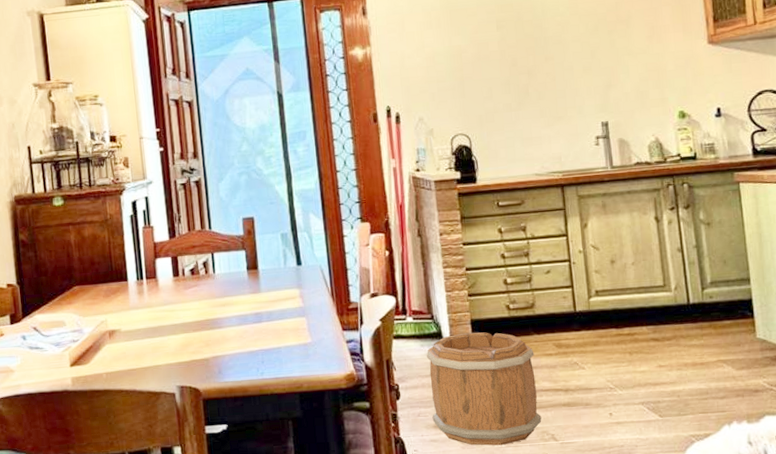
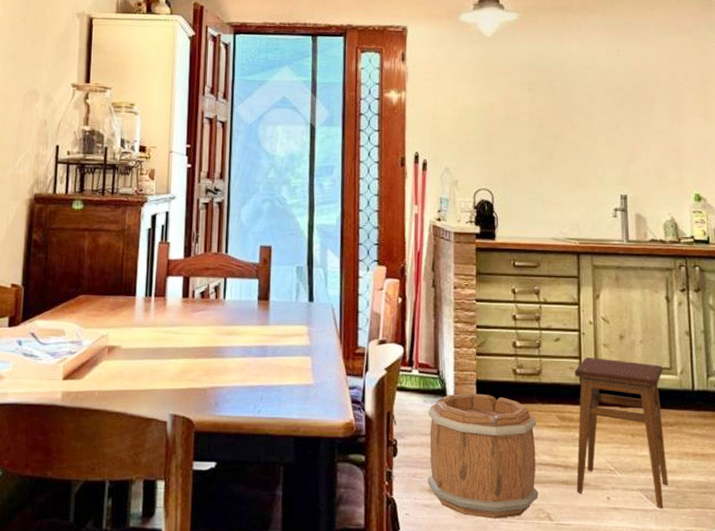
stool: none [568,284,669,418] -> present [574,357,668,508]

